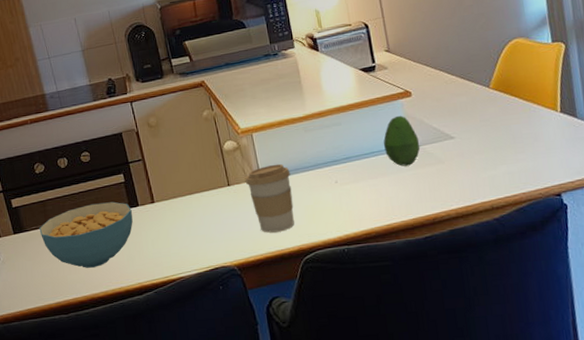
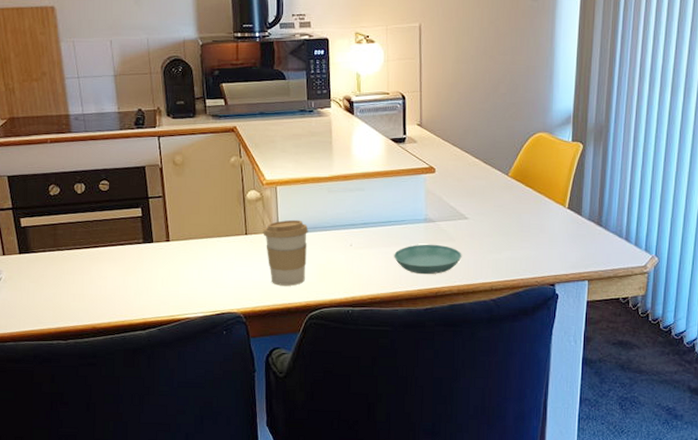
cereal bowl: present [39,201,133,268] -> none [47,234,145,298]
saucer: none [382,169,455,202] -> present [394,244,462,275]
fruit: present [383,115,421,167] -> none [401,189,435,239]

